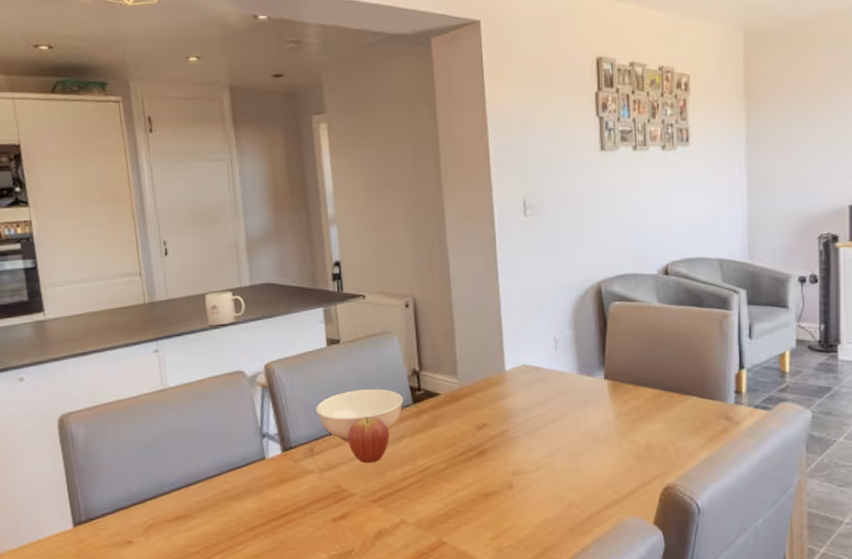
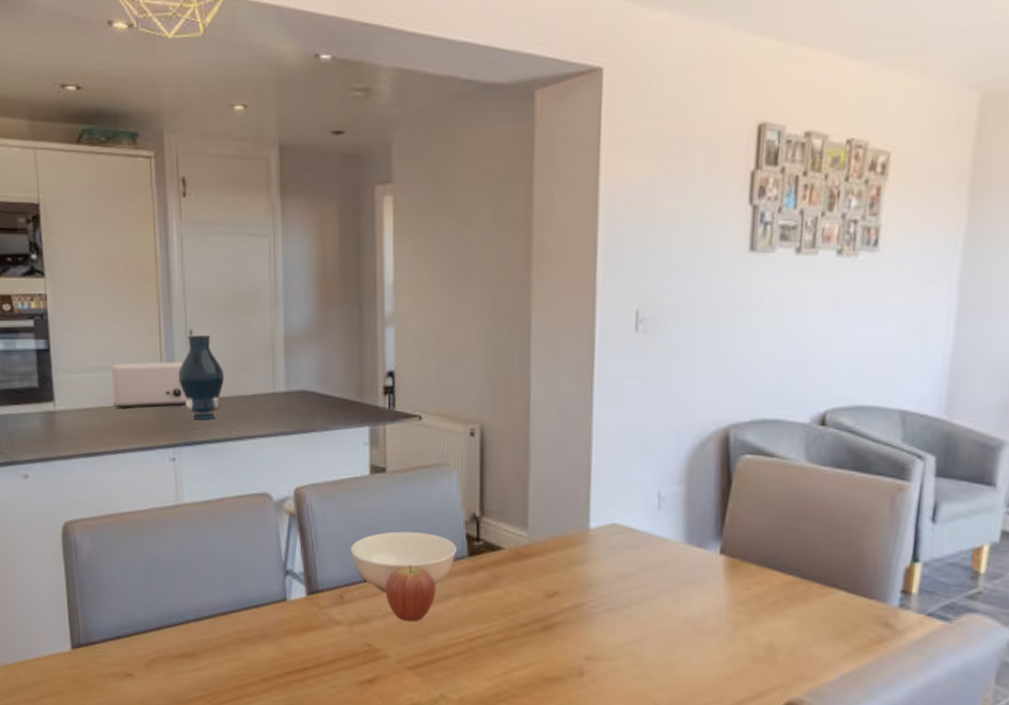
toaster: none [95,268,165,313] -> present [111,361,187,410]
vase: none [156,245,198,316] -> present [178,335,225,421]
mug: present [204,291,245,326] -> none [231,395,278,437]

